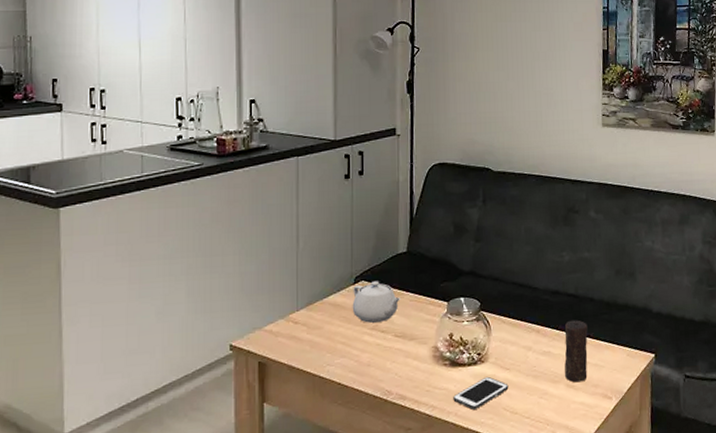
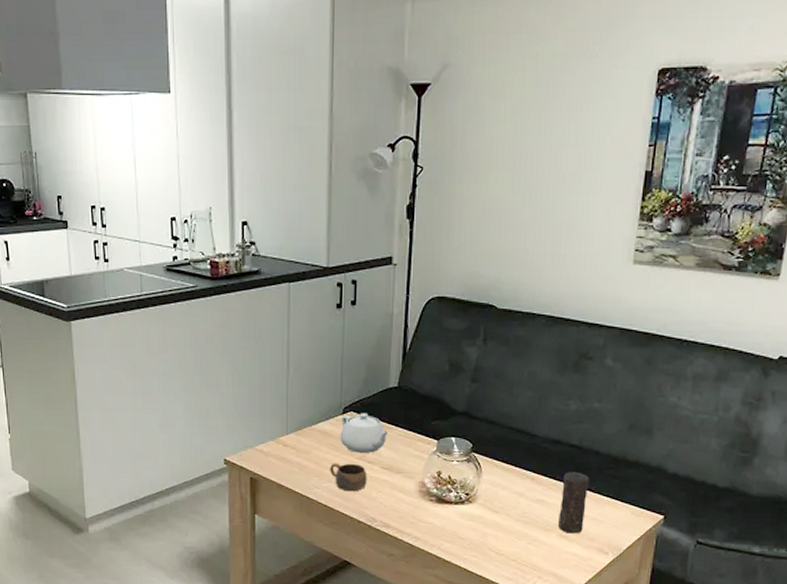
cup: none [343,334,381,365] -> present [330,462,367,492]
cell phone: present [453,376,509,410] -> none [437,516,496,546]

